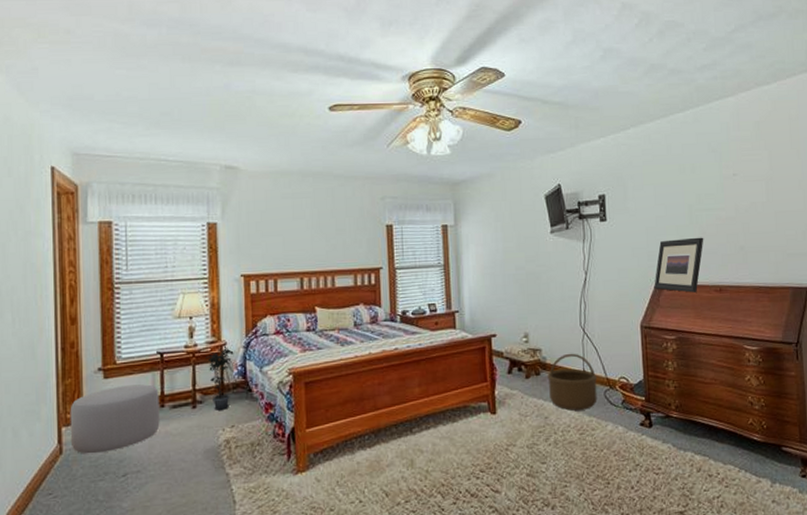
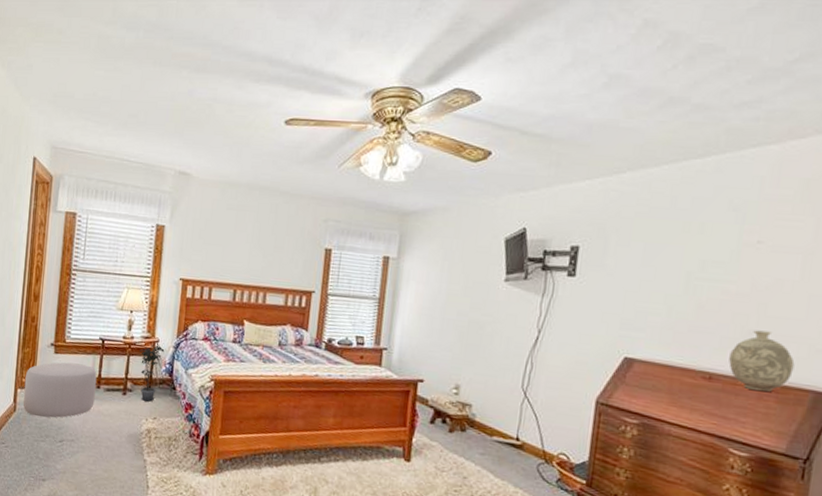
basket: present [547,353,598,411] -> none [472,415,532,480]
picture frame: present [654,237,704,293] -> none [621,308,700,375]
decorative vase: none [731,245,776,294] -> present [729,330,795,392]

